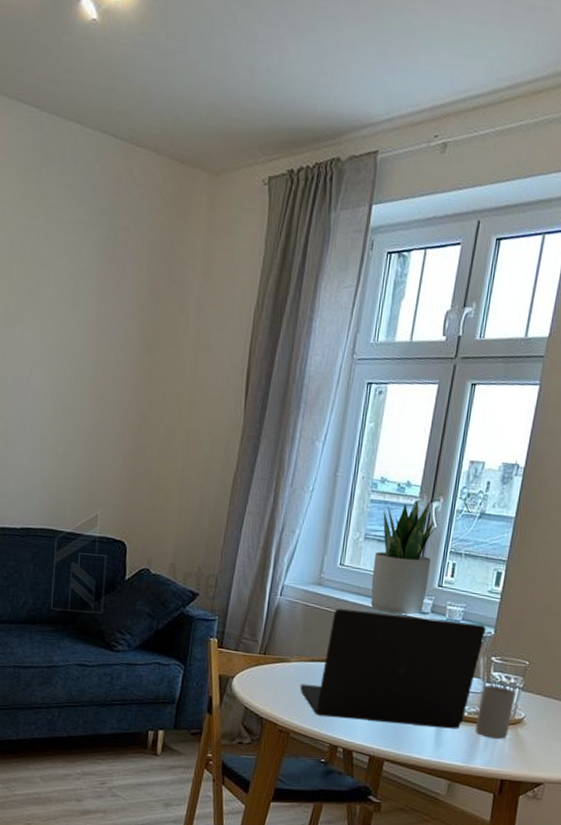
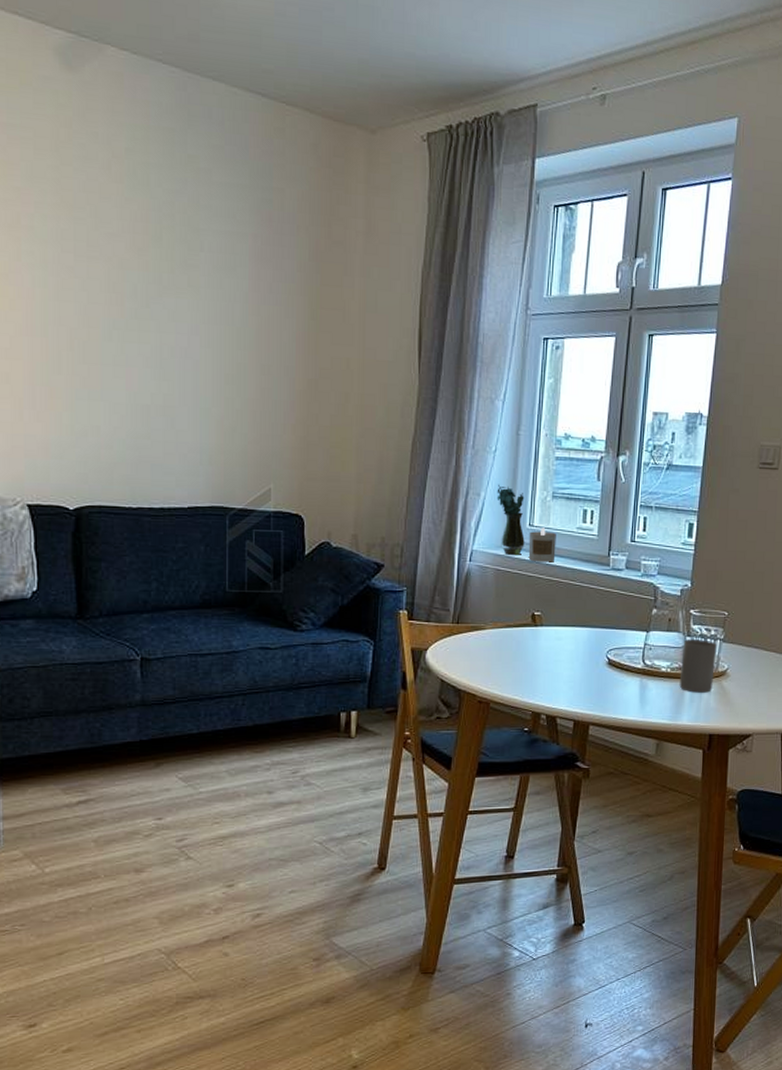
laptop: present [299,608,486,729] -> none [497,570,682,687]
vase: none [310,522,338,594] -> present [497,484,525,556]
candle: none [337,567,366,602] -> present [528,527,556,563]
planter: present [370,500,435,615] -> none [562,455,623,573]

